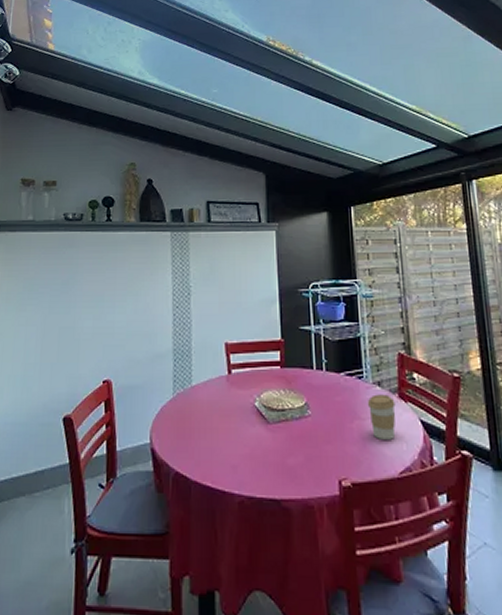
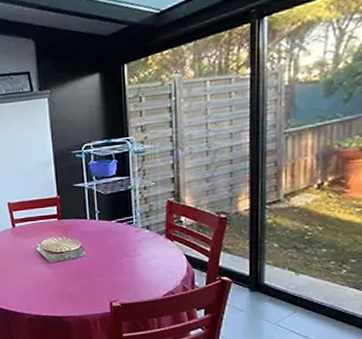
coffee cup: present [367,394,396,440] -> none [136,236,163,271]

